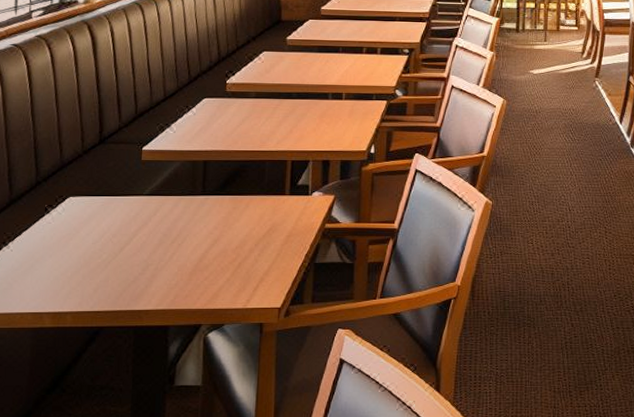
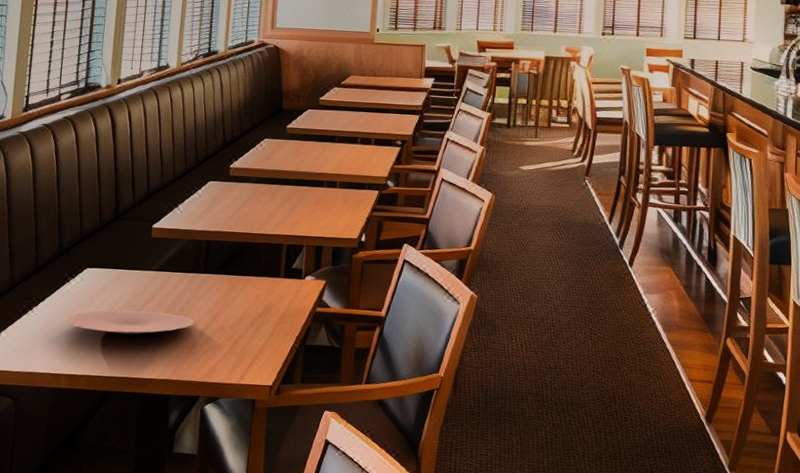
plate: none [47,238,193,265] -> present [66,310,194,335]

